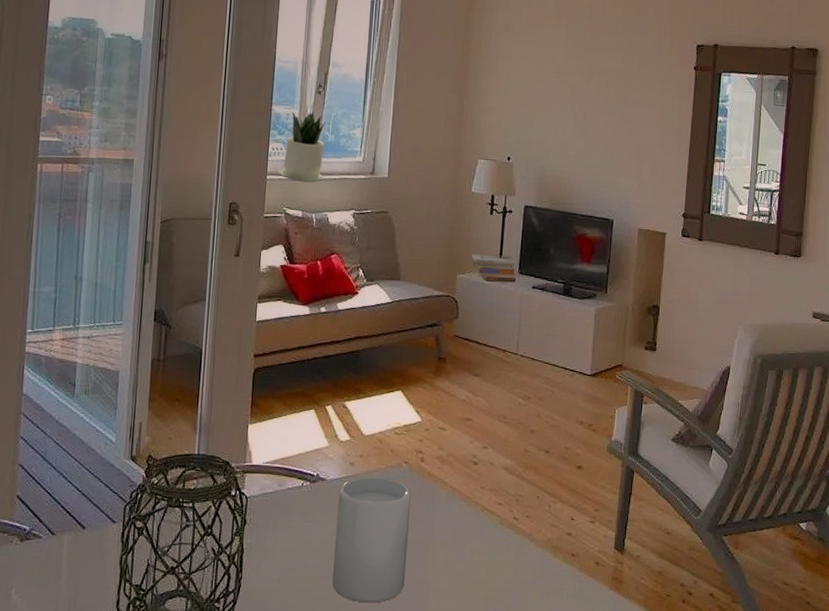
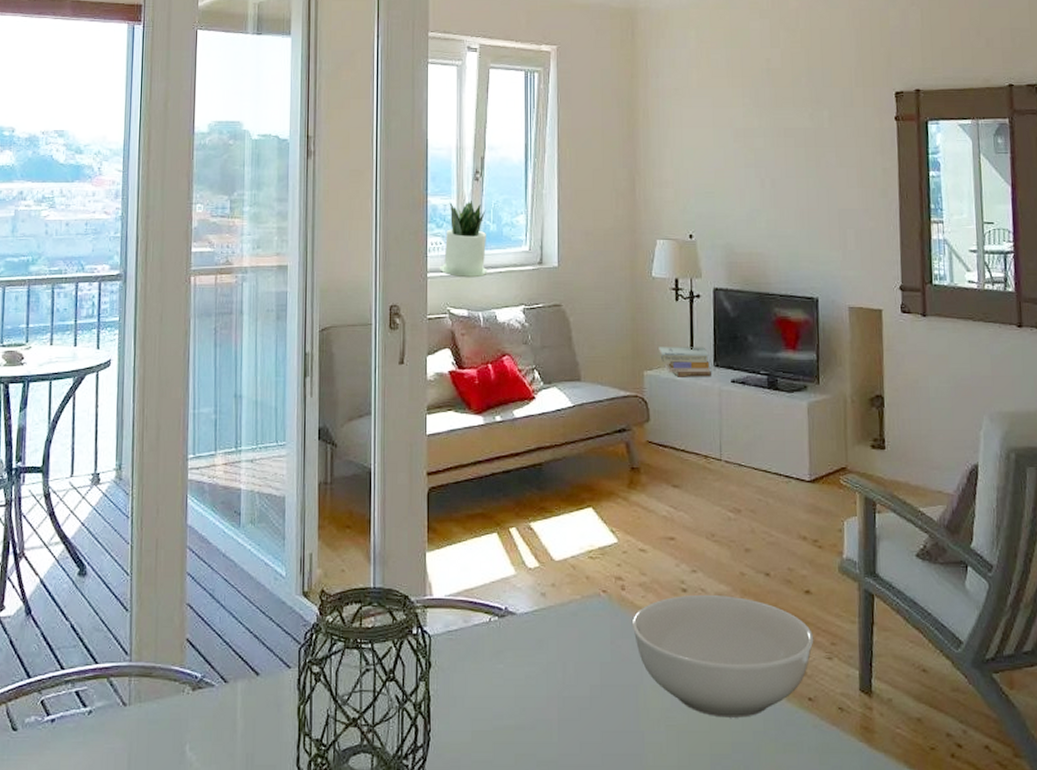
mug: present [332,477,411,603] -> none [531,610,615,759]
bowl: none [427,467,581,570] -> present [631,594,814,718]

